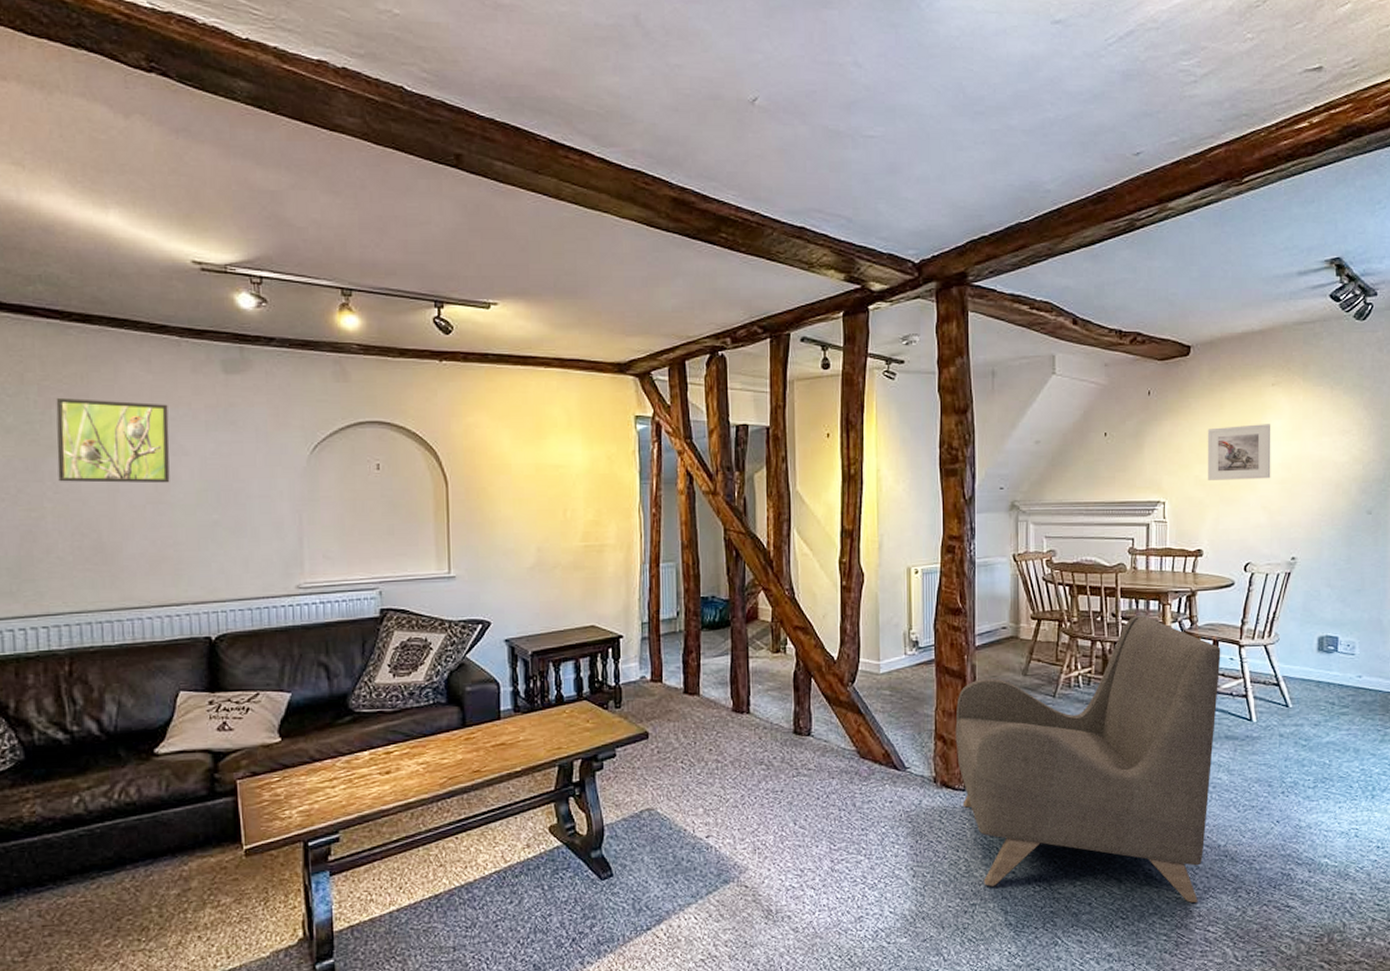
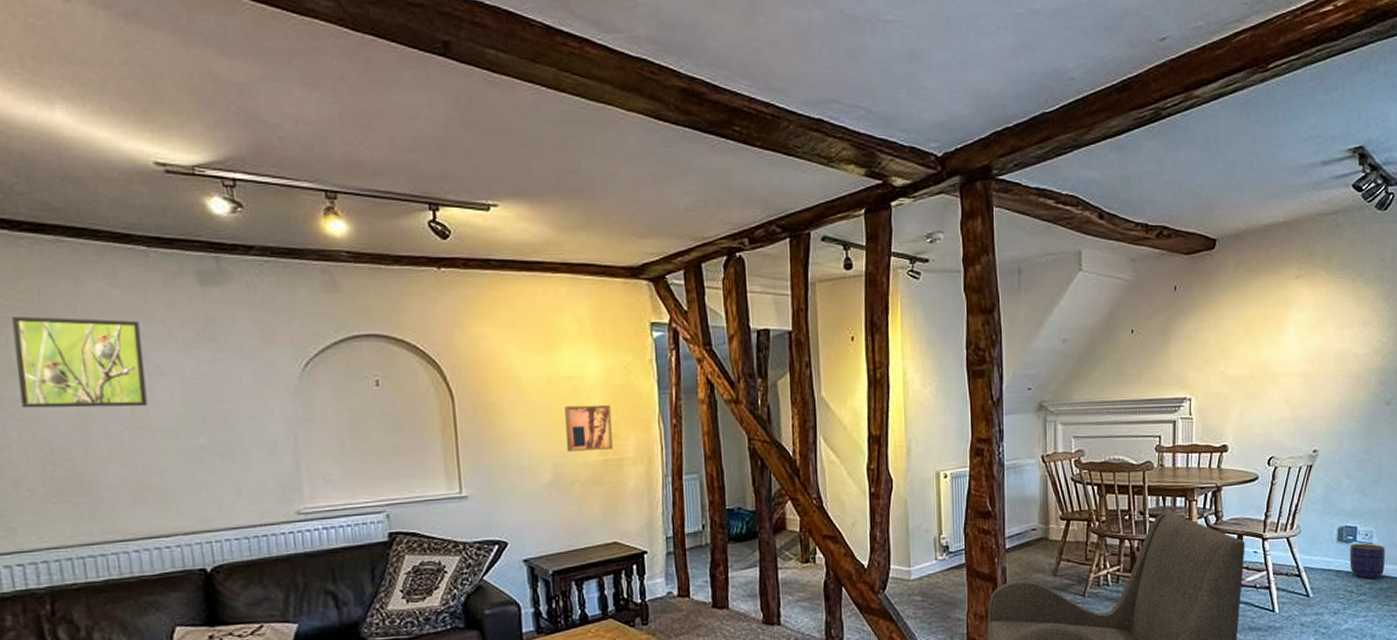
wall art: none [550,492,595,538] -> present [564,404,613,453]
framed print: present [1207,424,1271,480] -> none [1232,317,1295,375]
planter: none [1331,654,1368,692] -> present [1350,543,1385,579]

